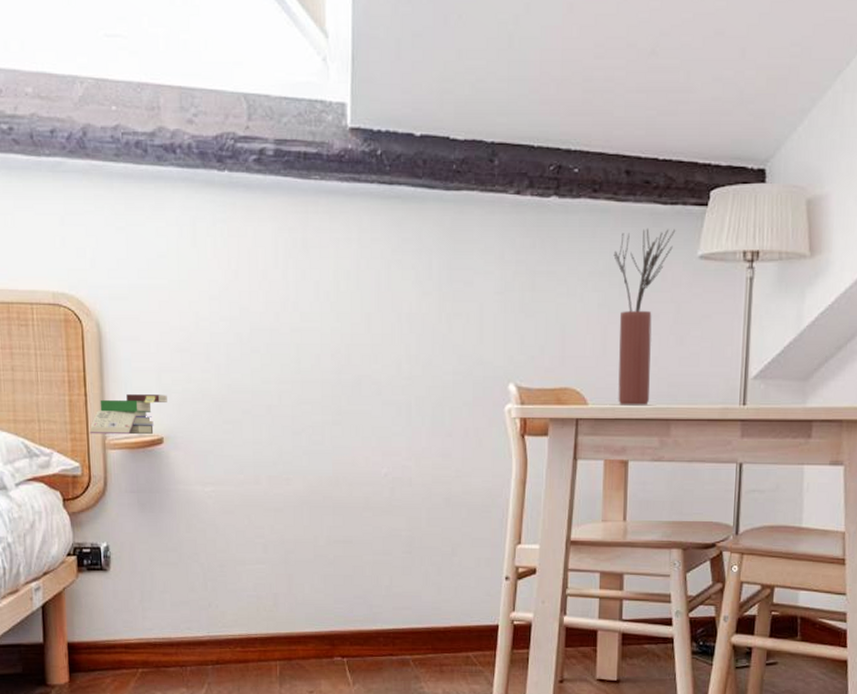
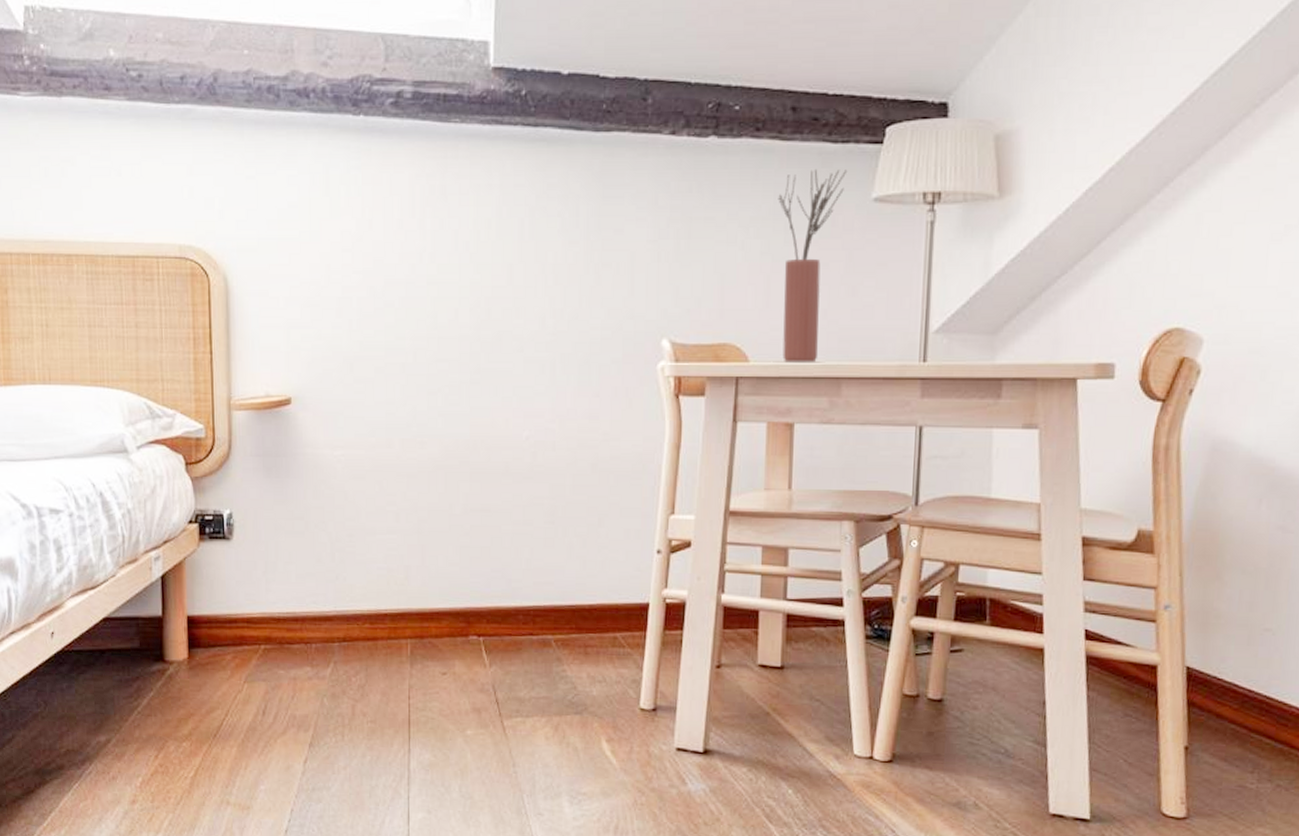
book: present [89,394,167,435] -> none [214,352,296,395]

